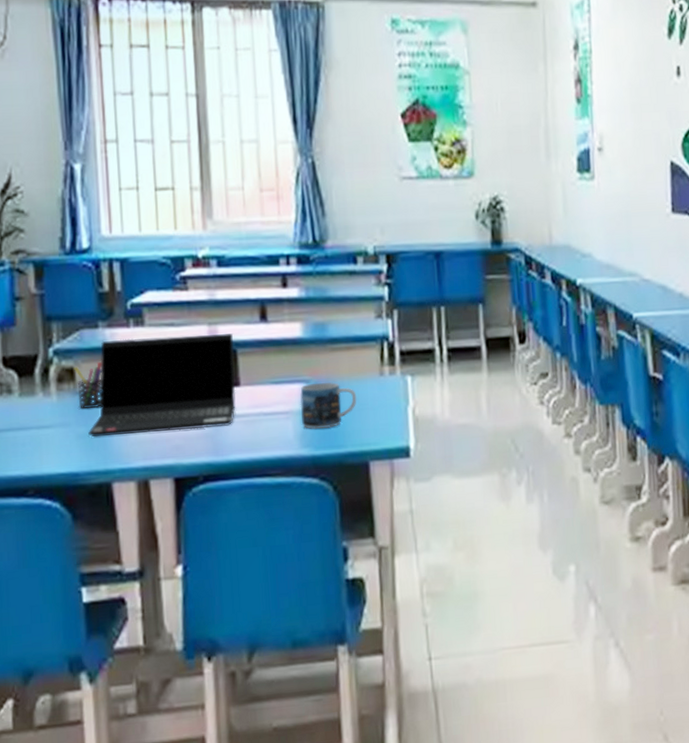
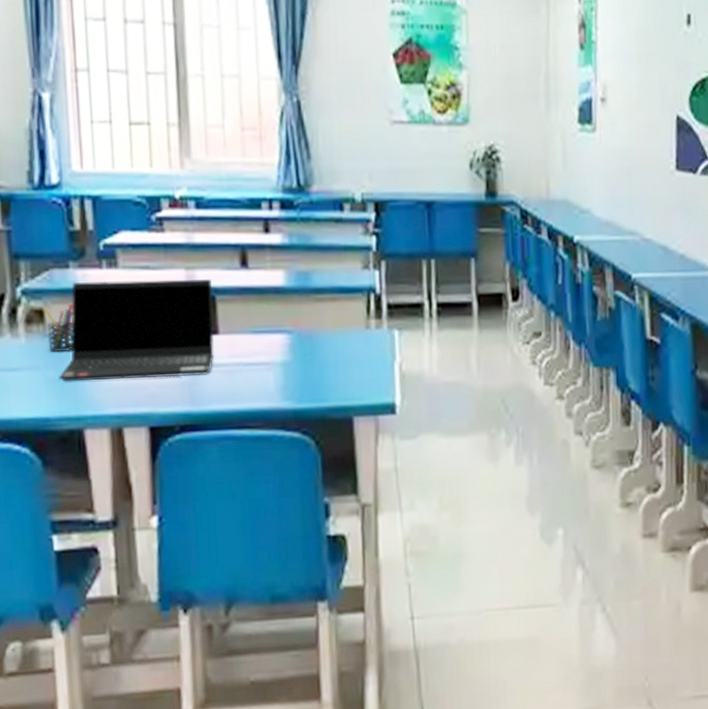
mug: present [300,381,357,430] -> none [281,333,342,382]

